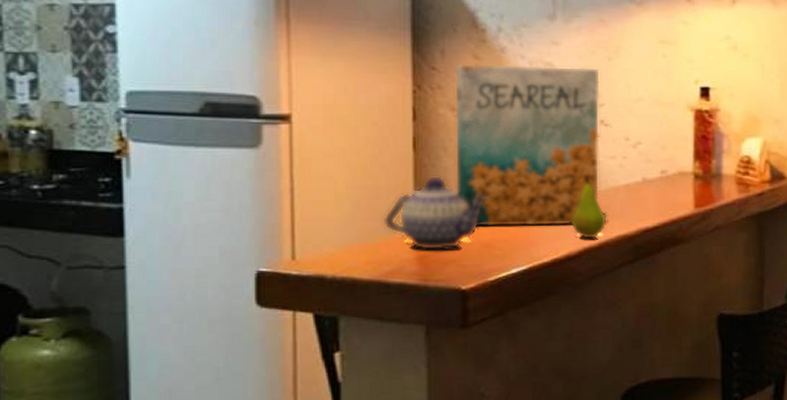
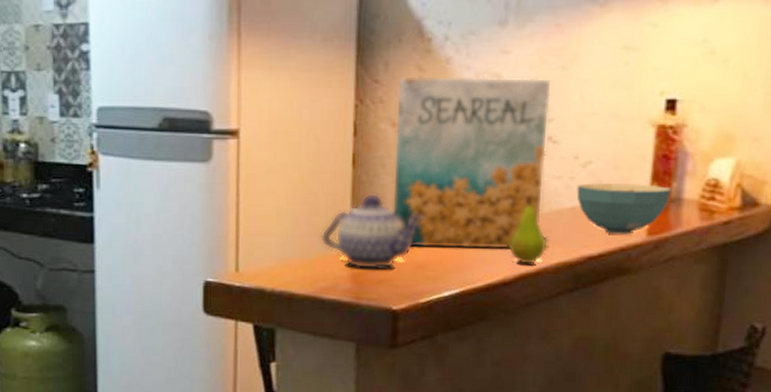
cereal bowl: none [629,161,712,208] -> present [576,182,672,235]

